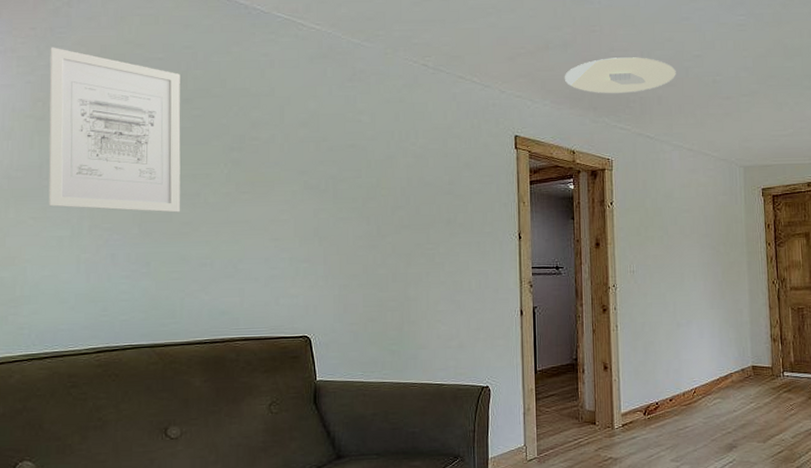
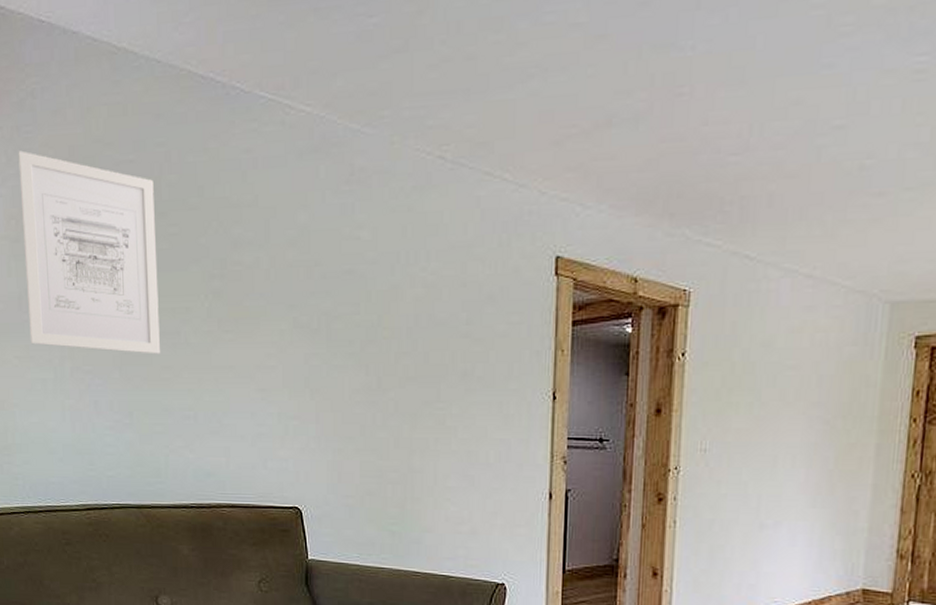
ceiling light: present [564,57,676,94] -> none [630,133,802,193]

